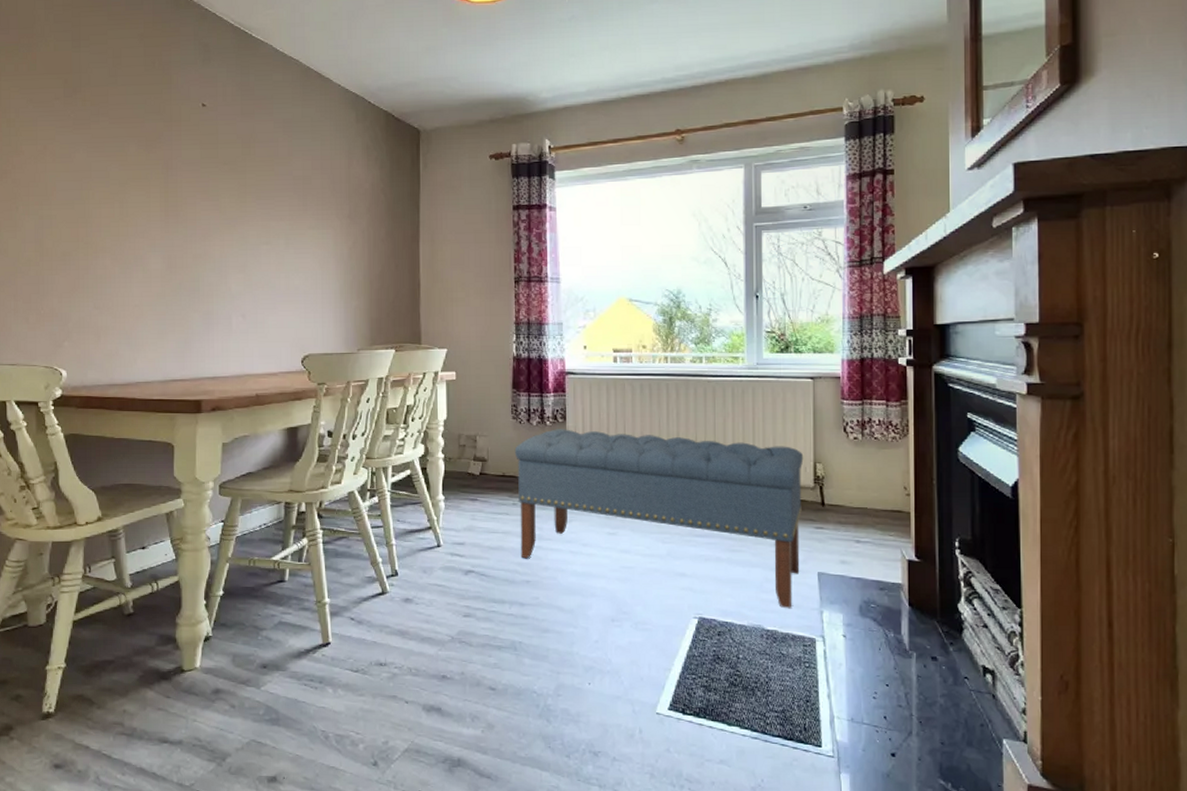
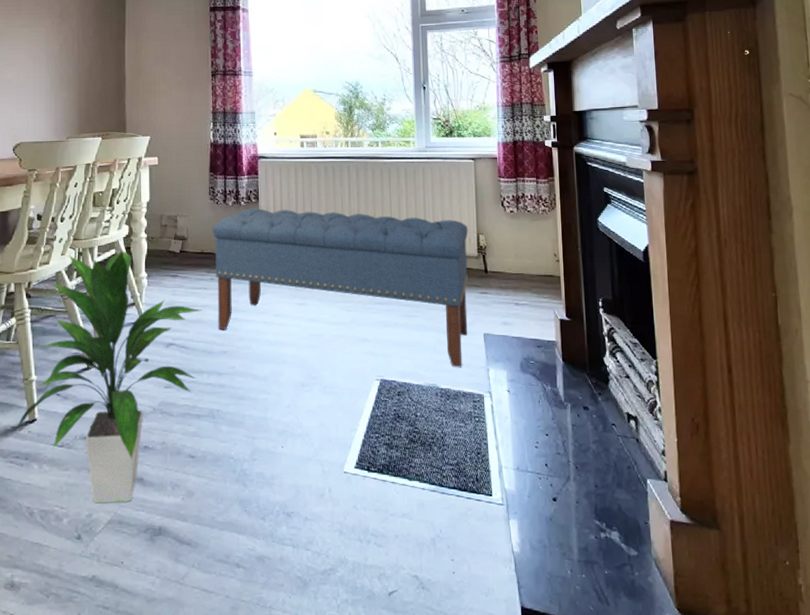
indoor plant: none [310,470,504,731] -> present [16,250,203,503]

